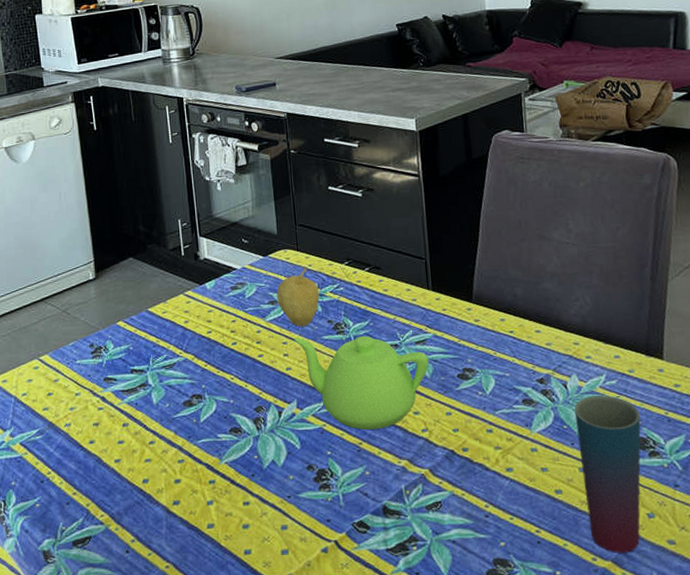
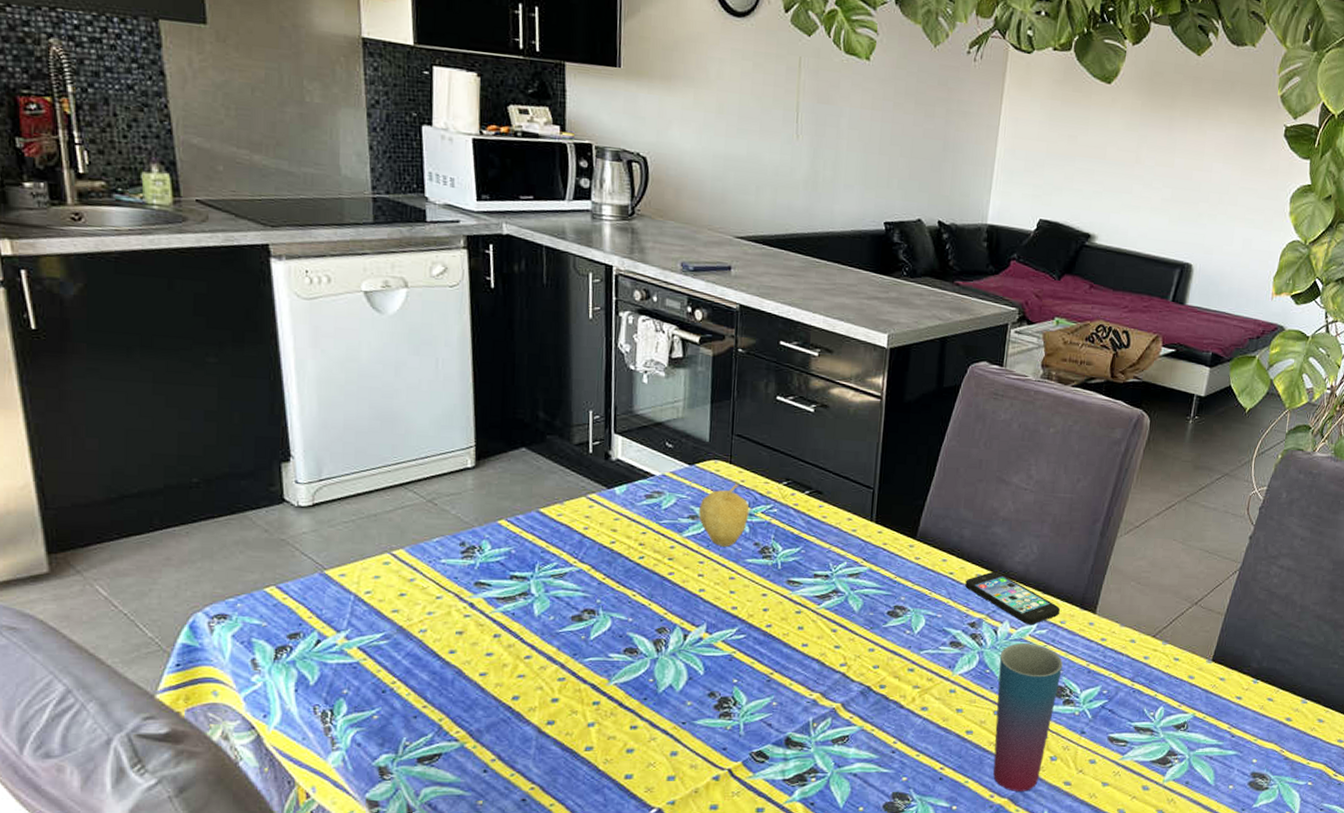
teapot: present [294,335,429,430] -> none [712,558,860,660]
smartphone: none [526,326,626,377] -> present [965,571,1060,625]

